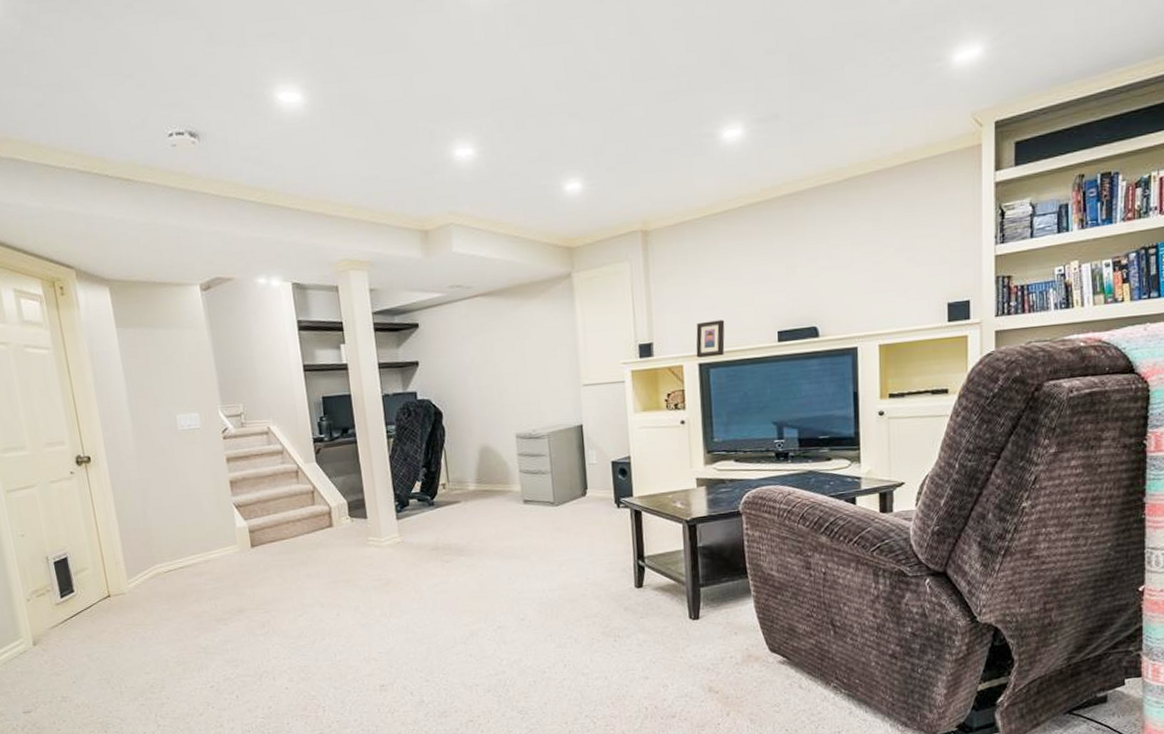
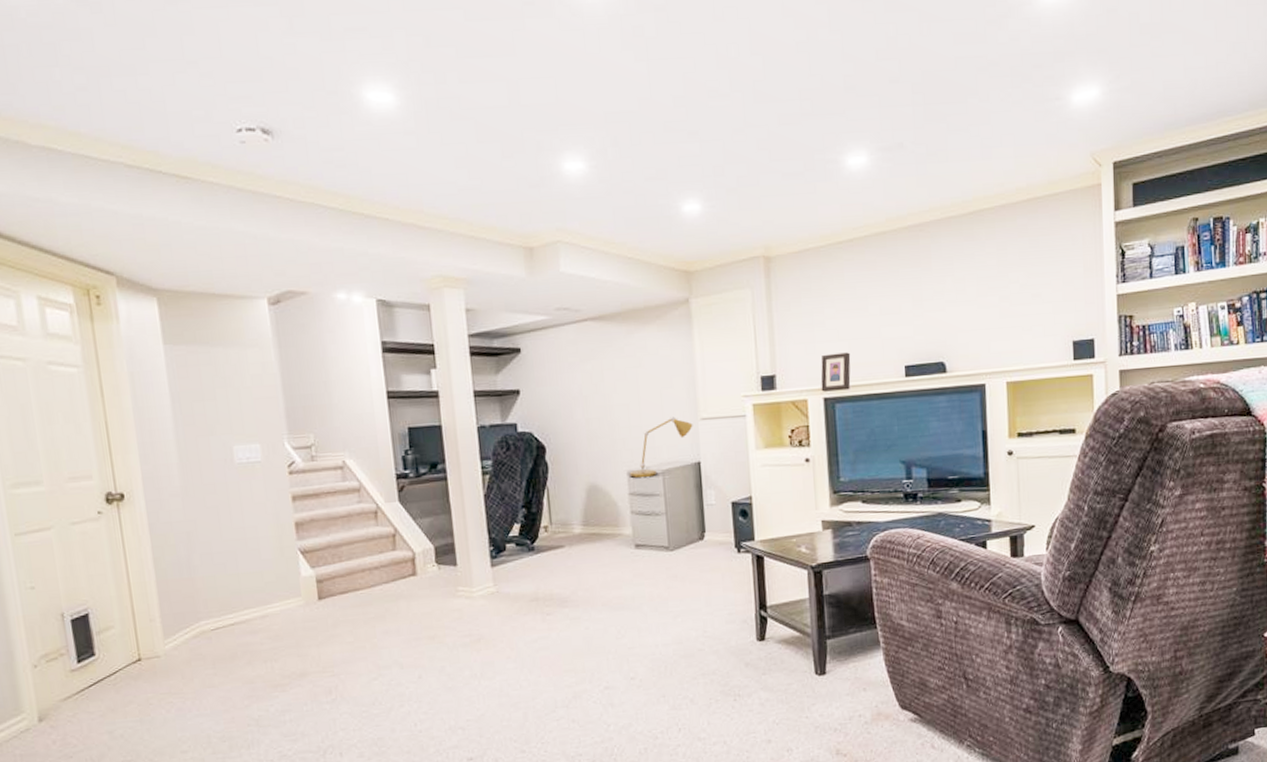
desk lamp: none [518,383,576,441] -> present [629,417,693,479]

